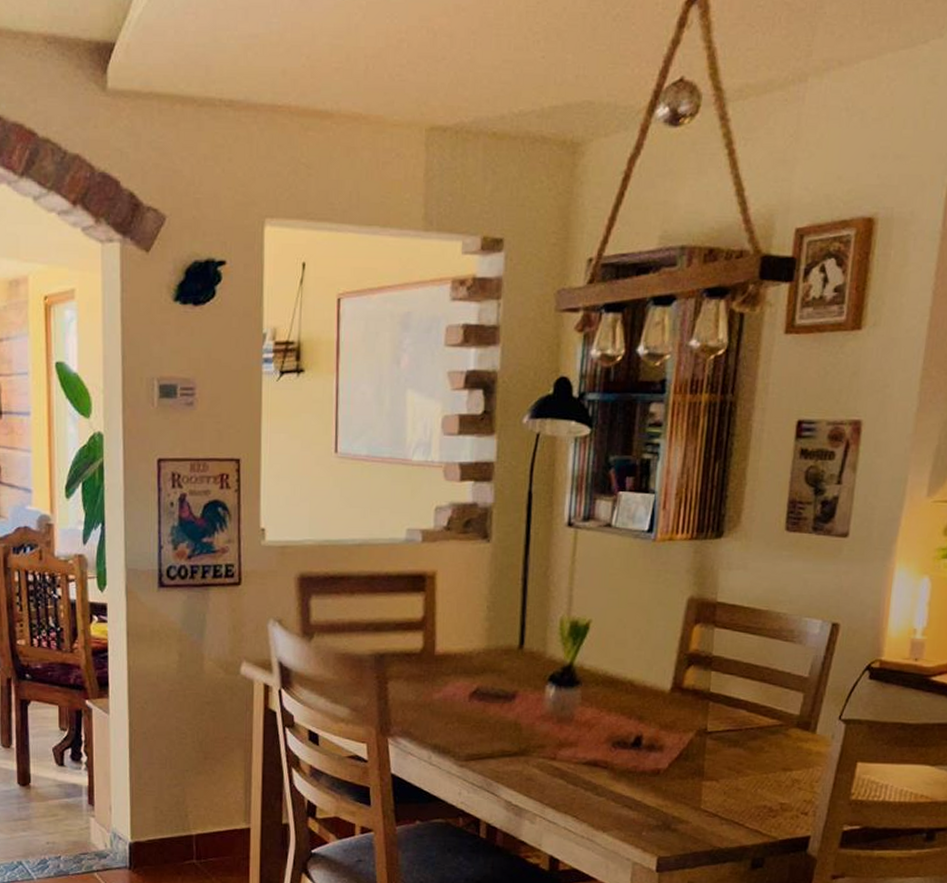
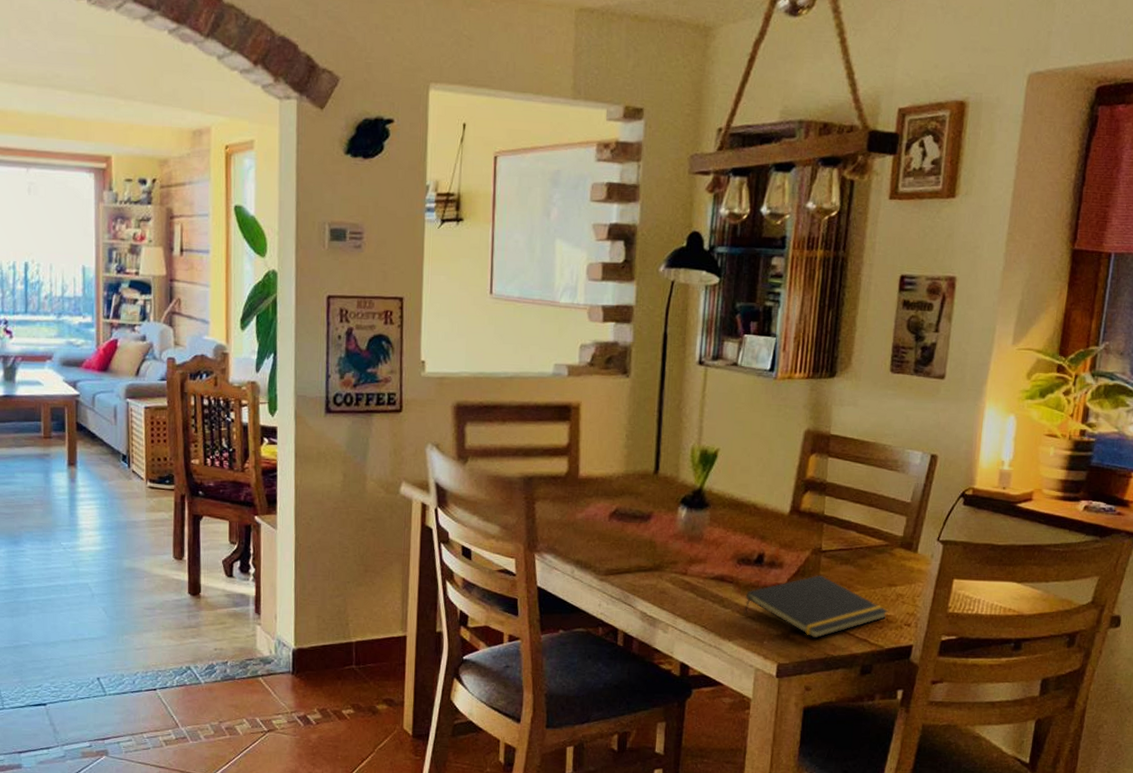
notepad: none [618,758,783,829] -> present [742,574,888,639]

